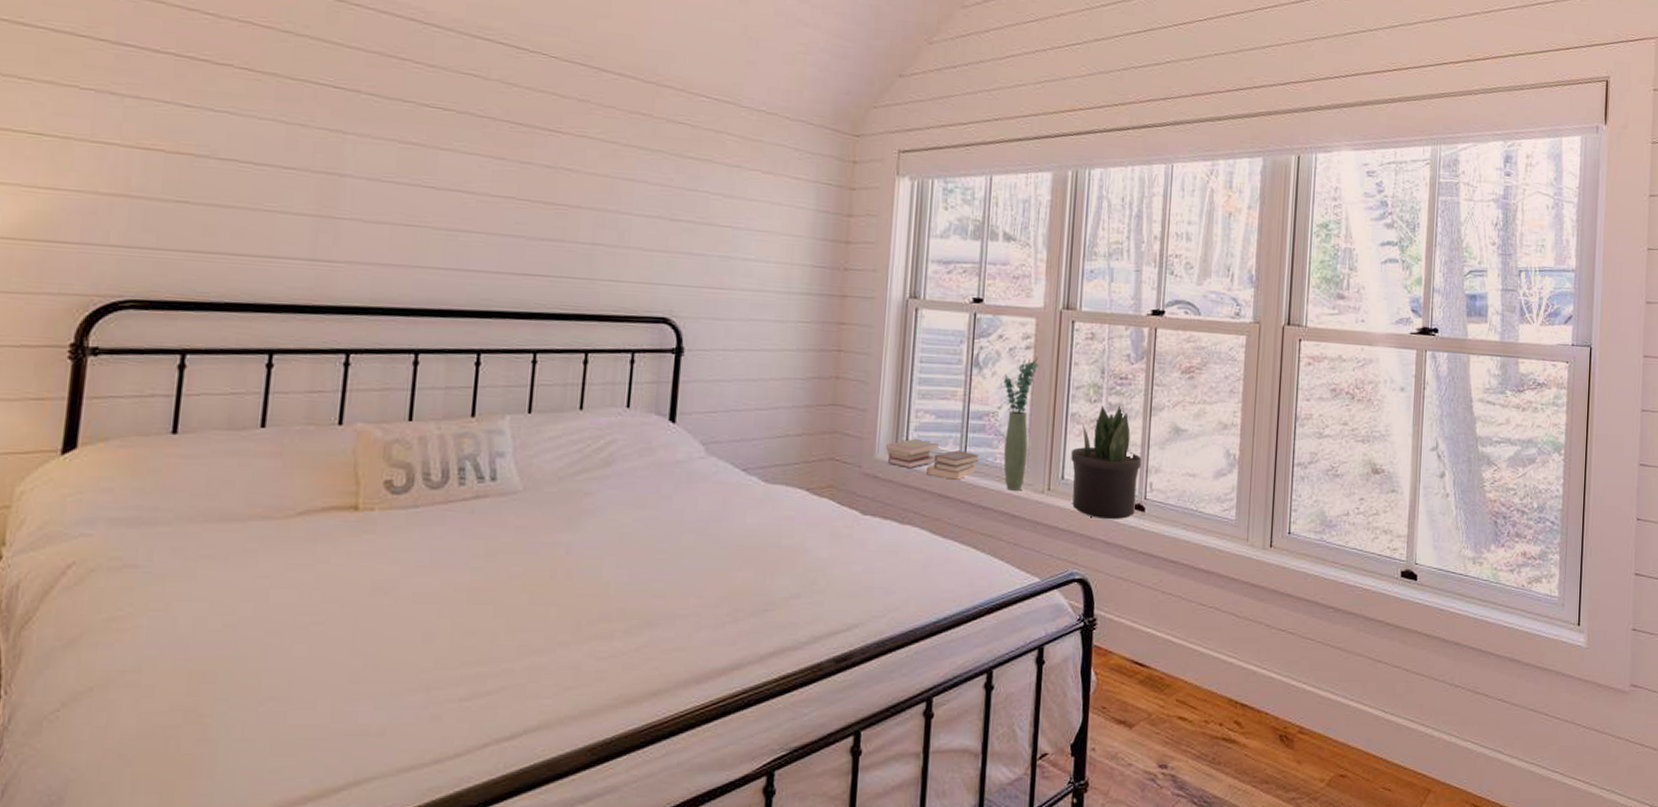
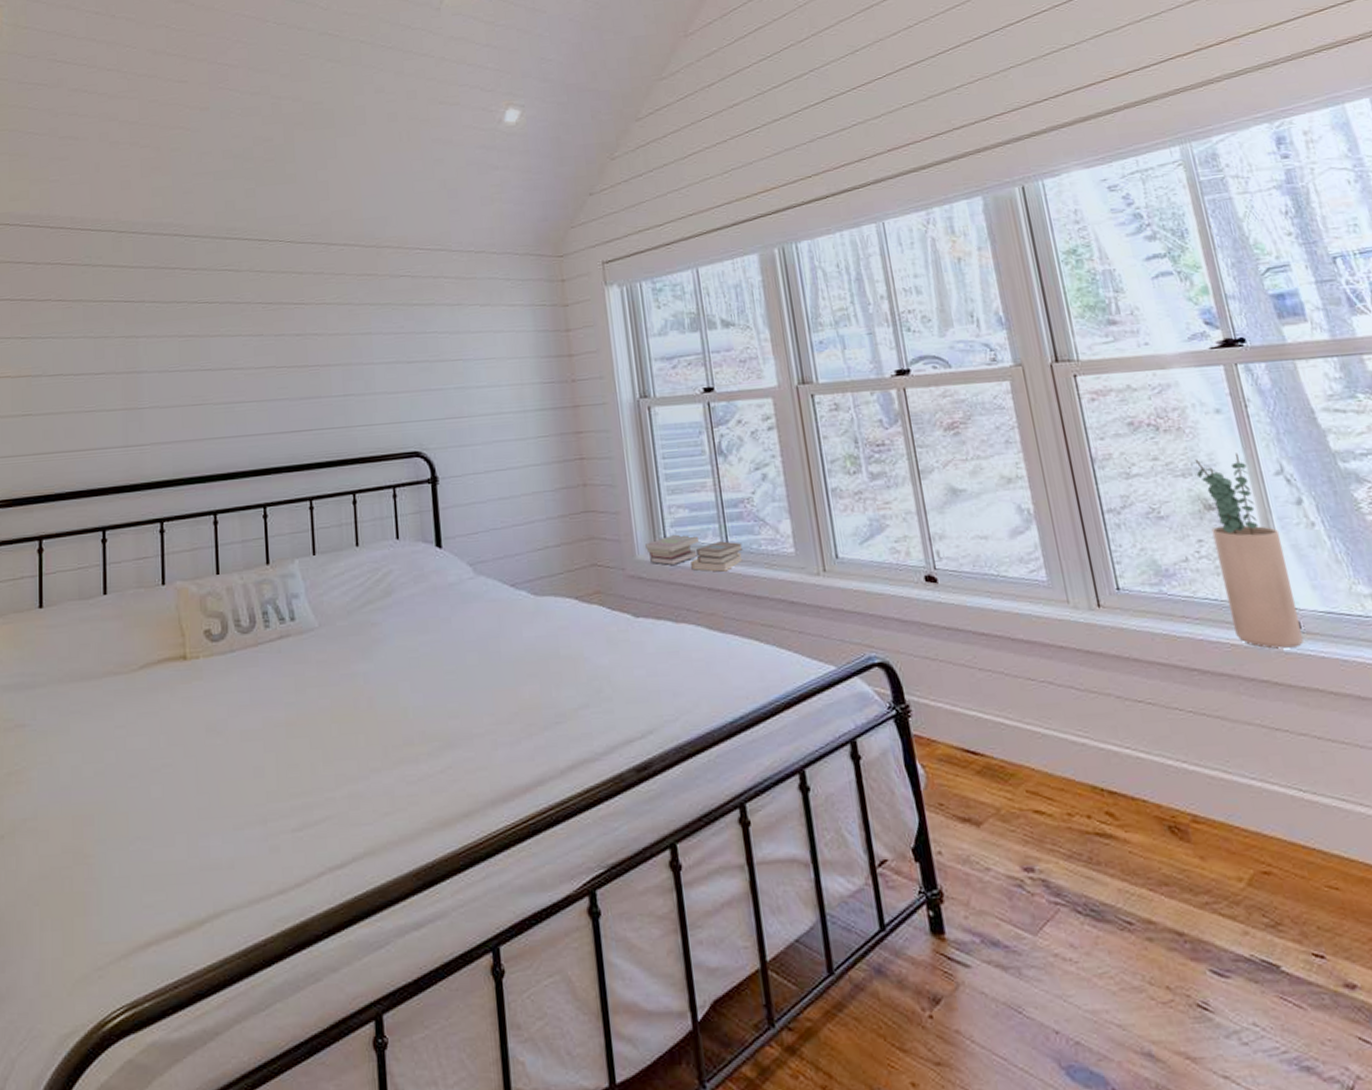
vase: present [1003,357,1039,492] -> none [751,436,796,578]
planter: present [1071,403,1142,520] -> none [840,471,927,597]
vase: none [1369,427,1422,596] -> present [1194,453,1303,649]

